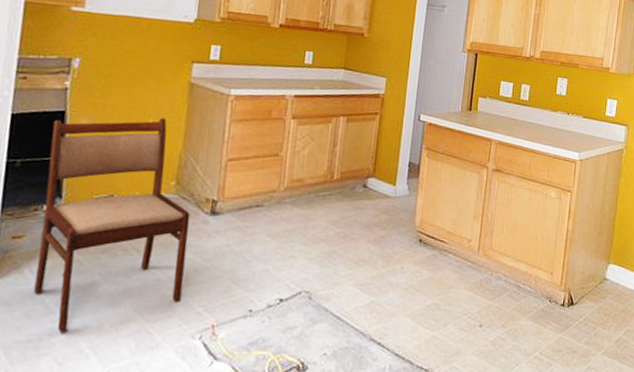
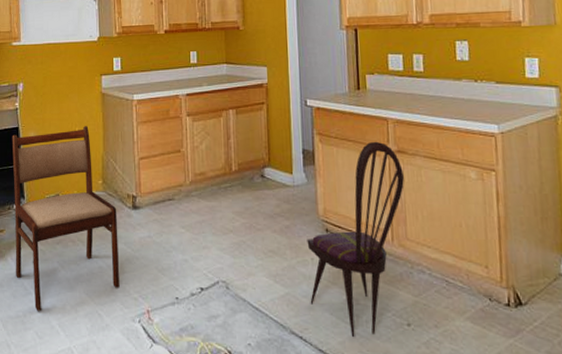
dining chair: none [393,159,498,341] -> present [307,141,404,338]

